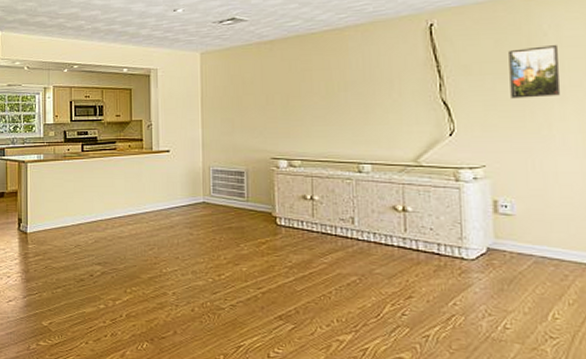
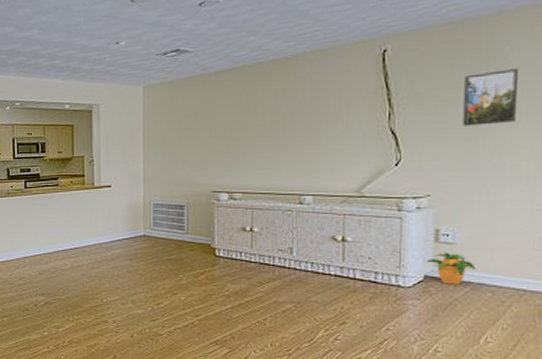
potted plant: none [485,223,537,257] -> present [424,252,477,284]

